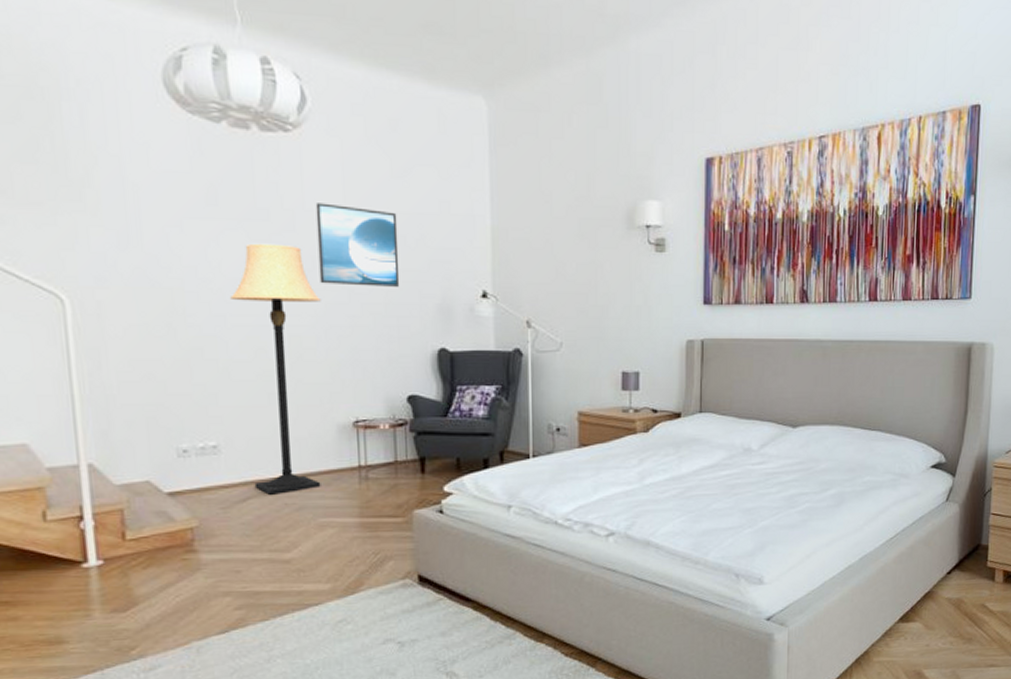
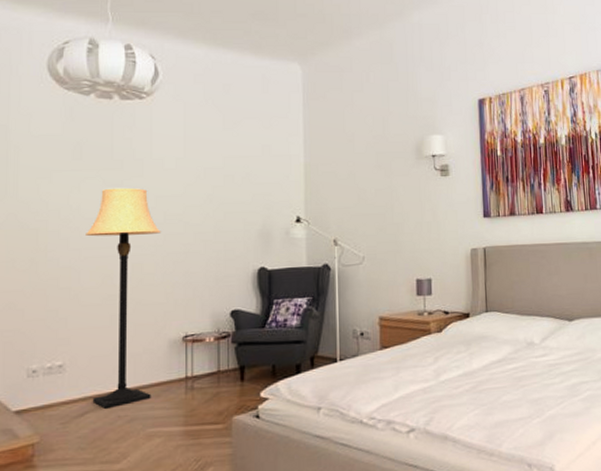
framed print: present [315,203,400,287] -> none [161,152,228,219]

